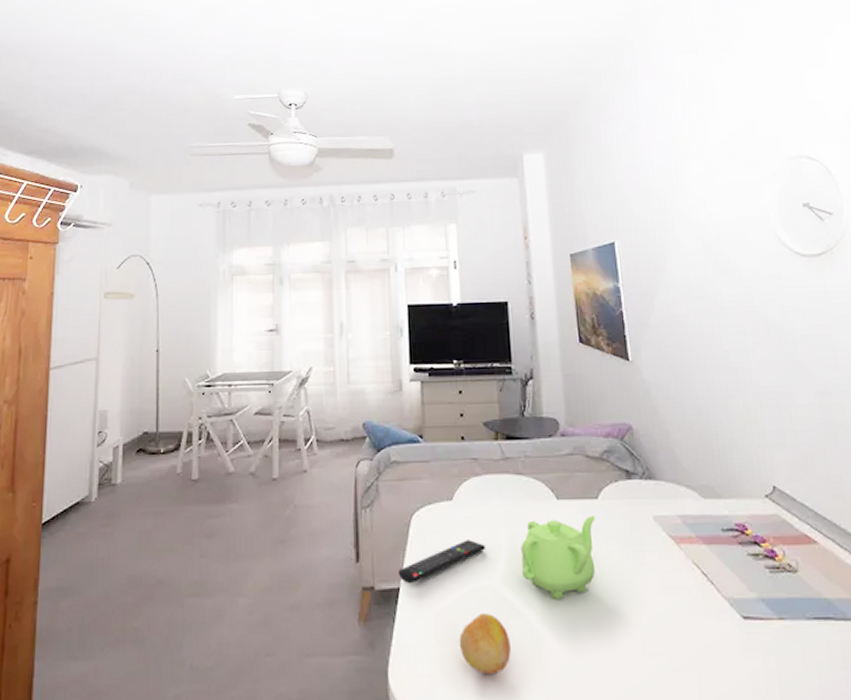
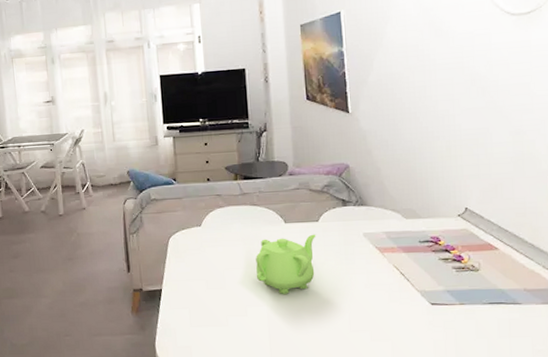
remote control: present [398,540,485,584] -> none [160,254,227,287]
fruit: present [459,614,511,675] -> none [208,305,248,346]

